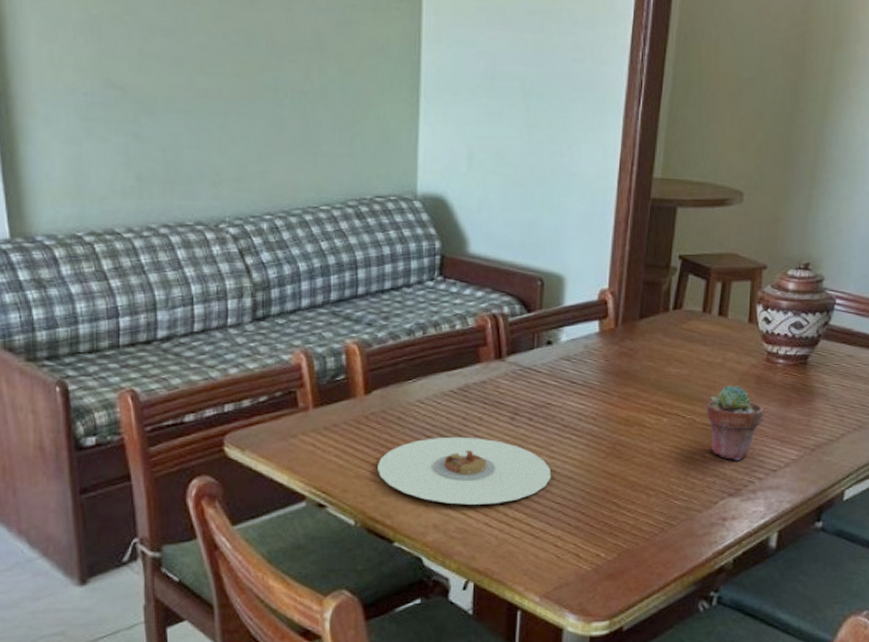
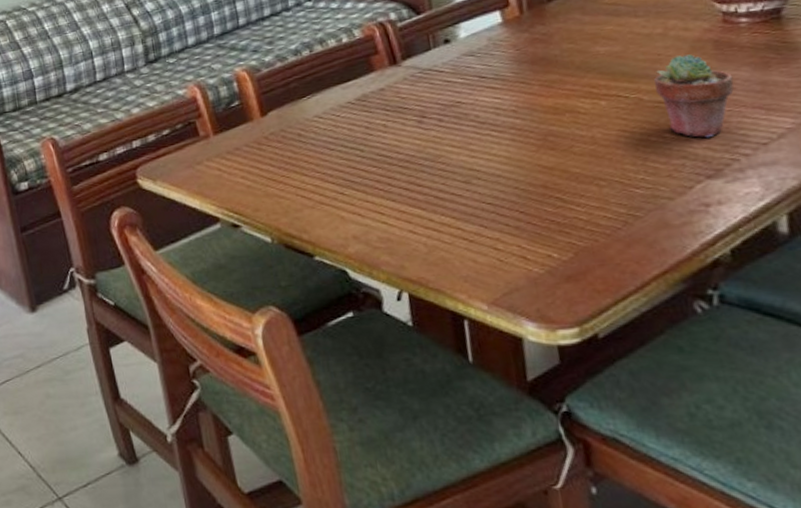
plate: present [378,436,552,505] -> none [285,145,477,214]

